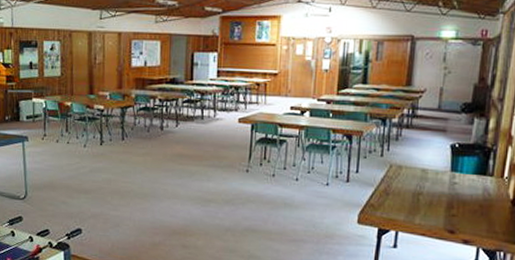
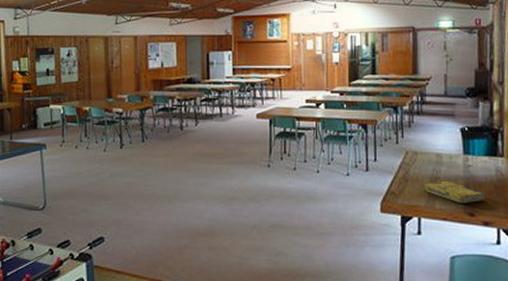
book: none [405,196,469,221] -> present [424,180,486,204]

